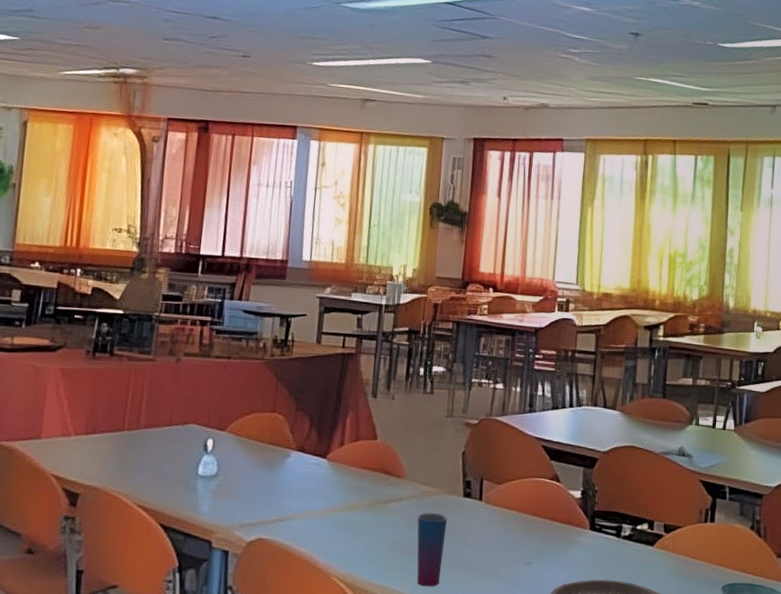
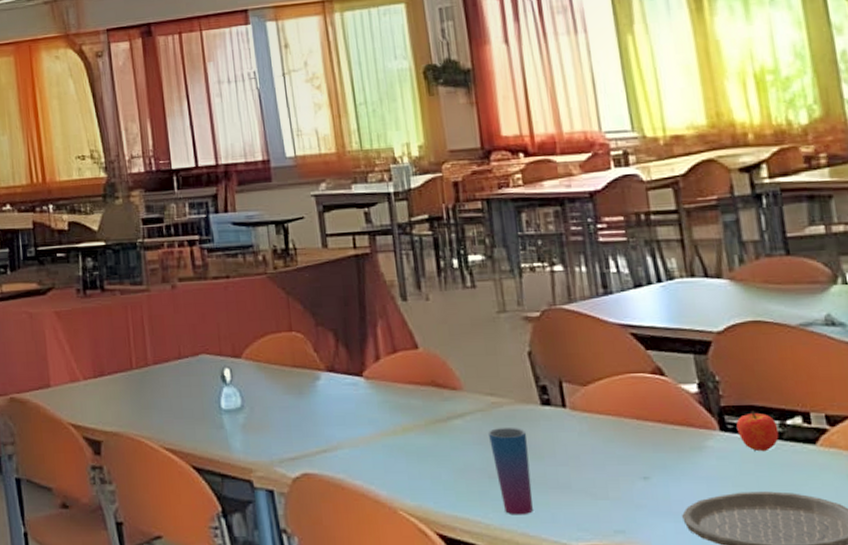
fruit: none [602,516,631,549] -> present [736,411,779,452]

